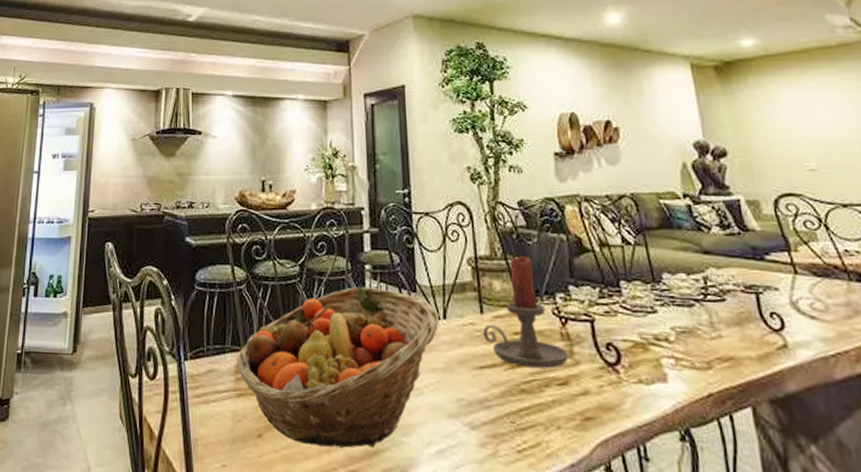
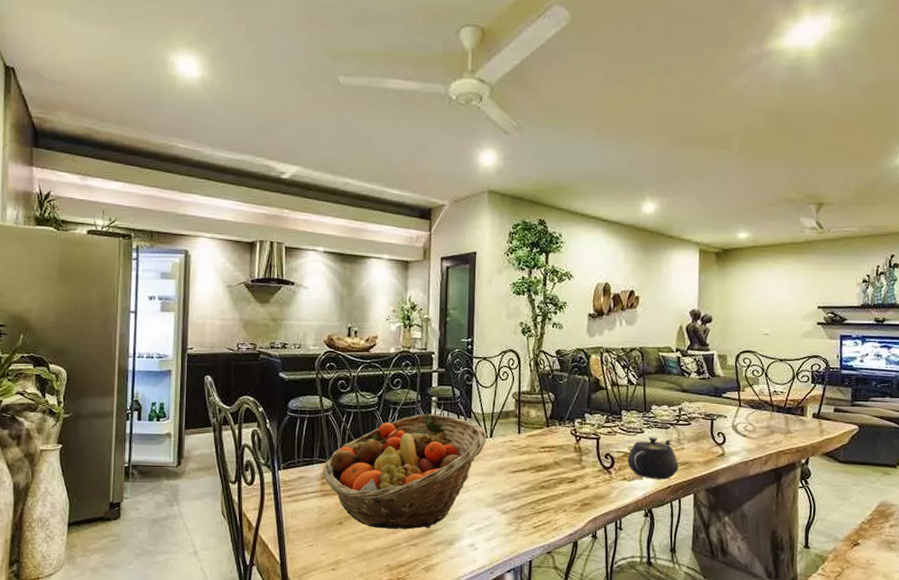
candle holder: present [483,256,569,369] -> none [519,392,579,472]
teapot: none [639,319,720,384] -> present [627,437,679,480]

